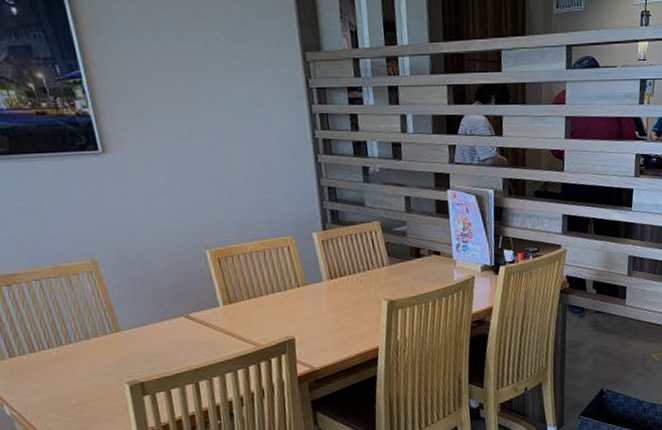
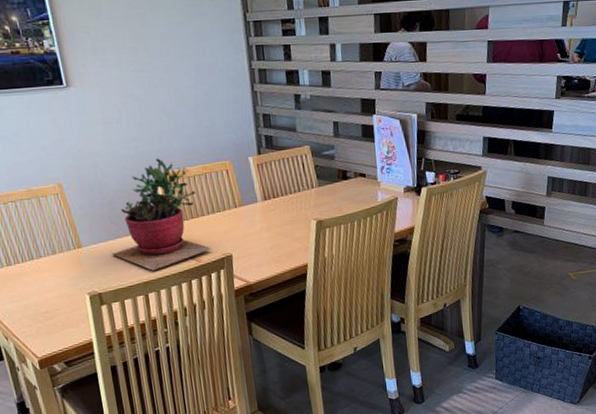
succulent plant: none [156,233,271,357] -> present [111,158,212,271]

